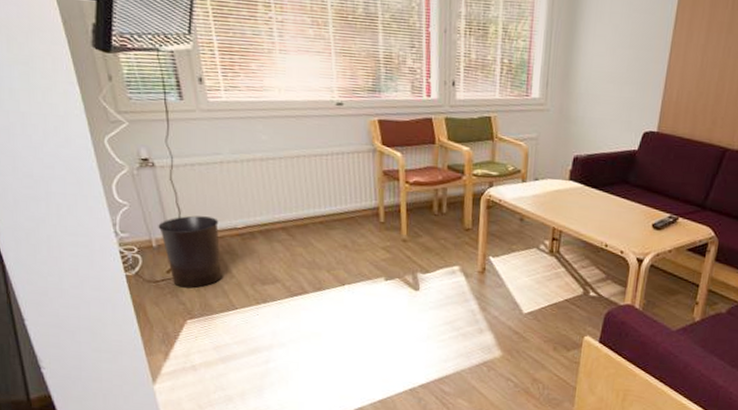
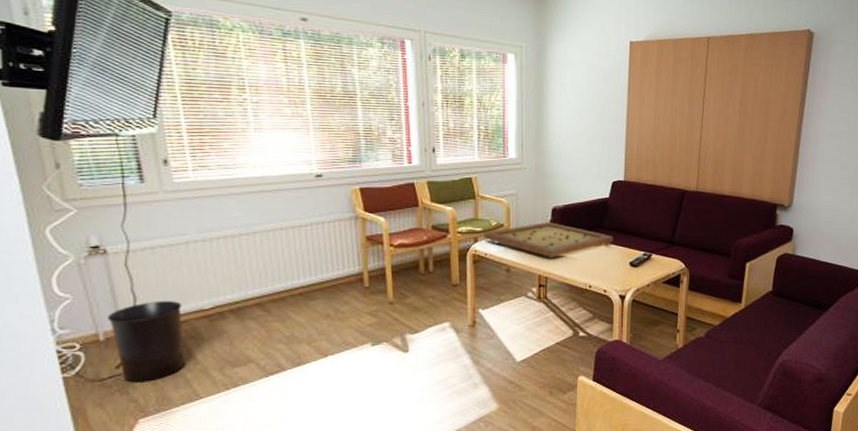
gameboard: none [499,171,638,211] -> present [483,222,614,258]

